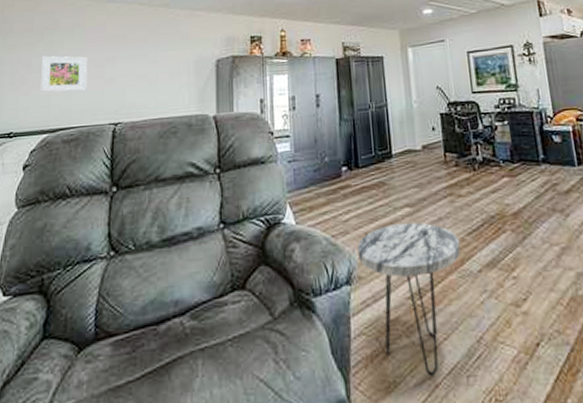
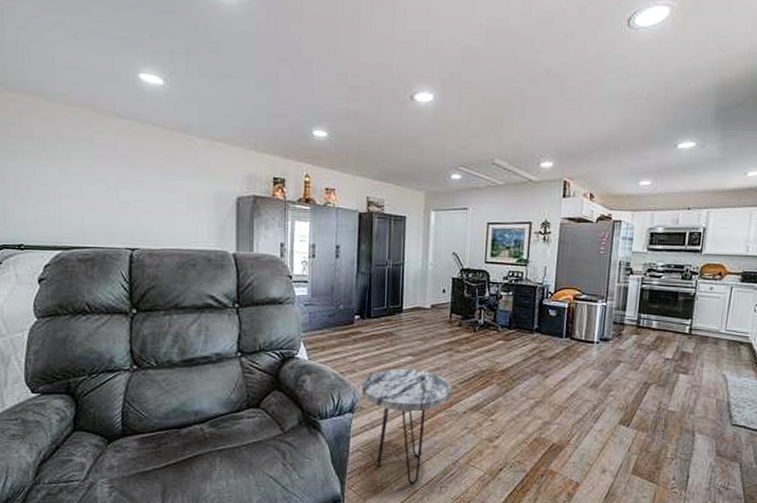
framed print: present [40,55,88,93] -> none [47,168,100,212]

